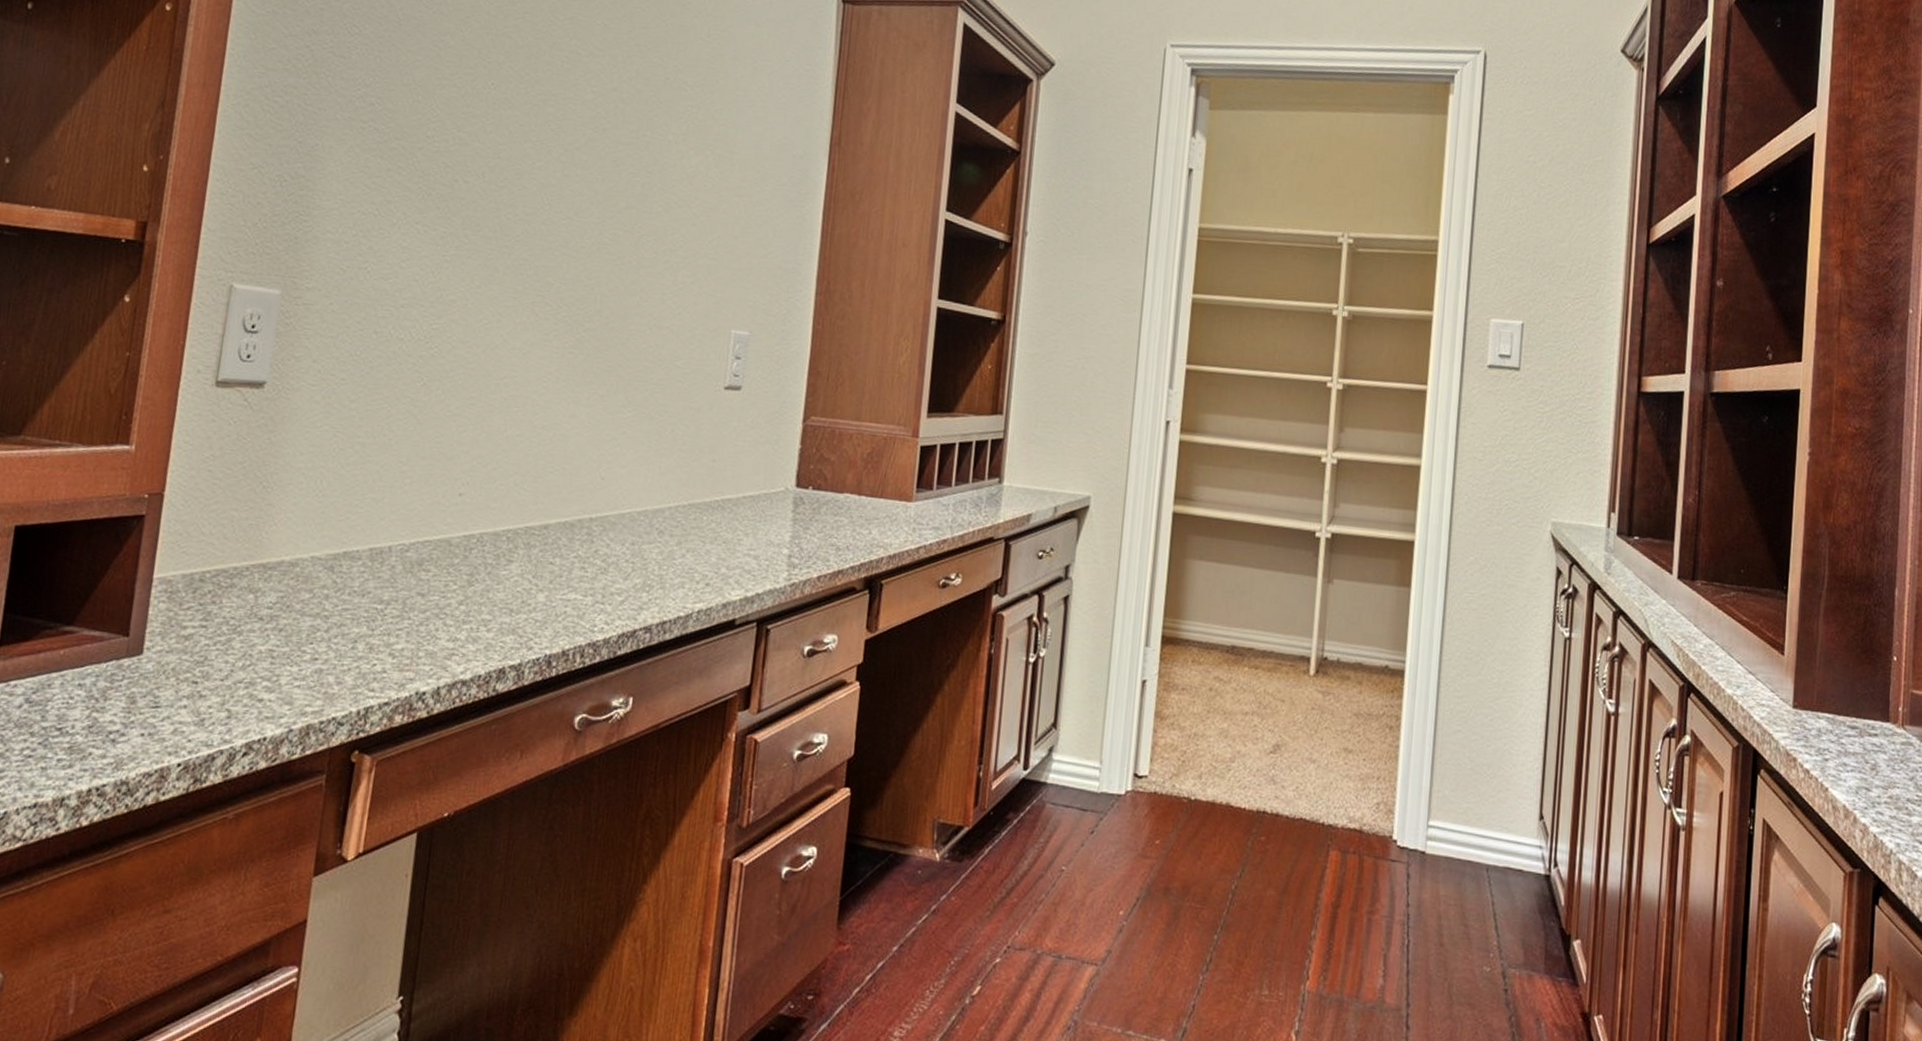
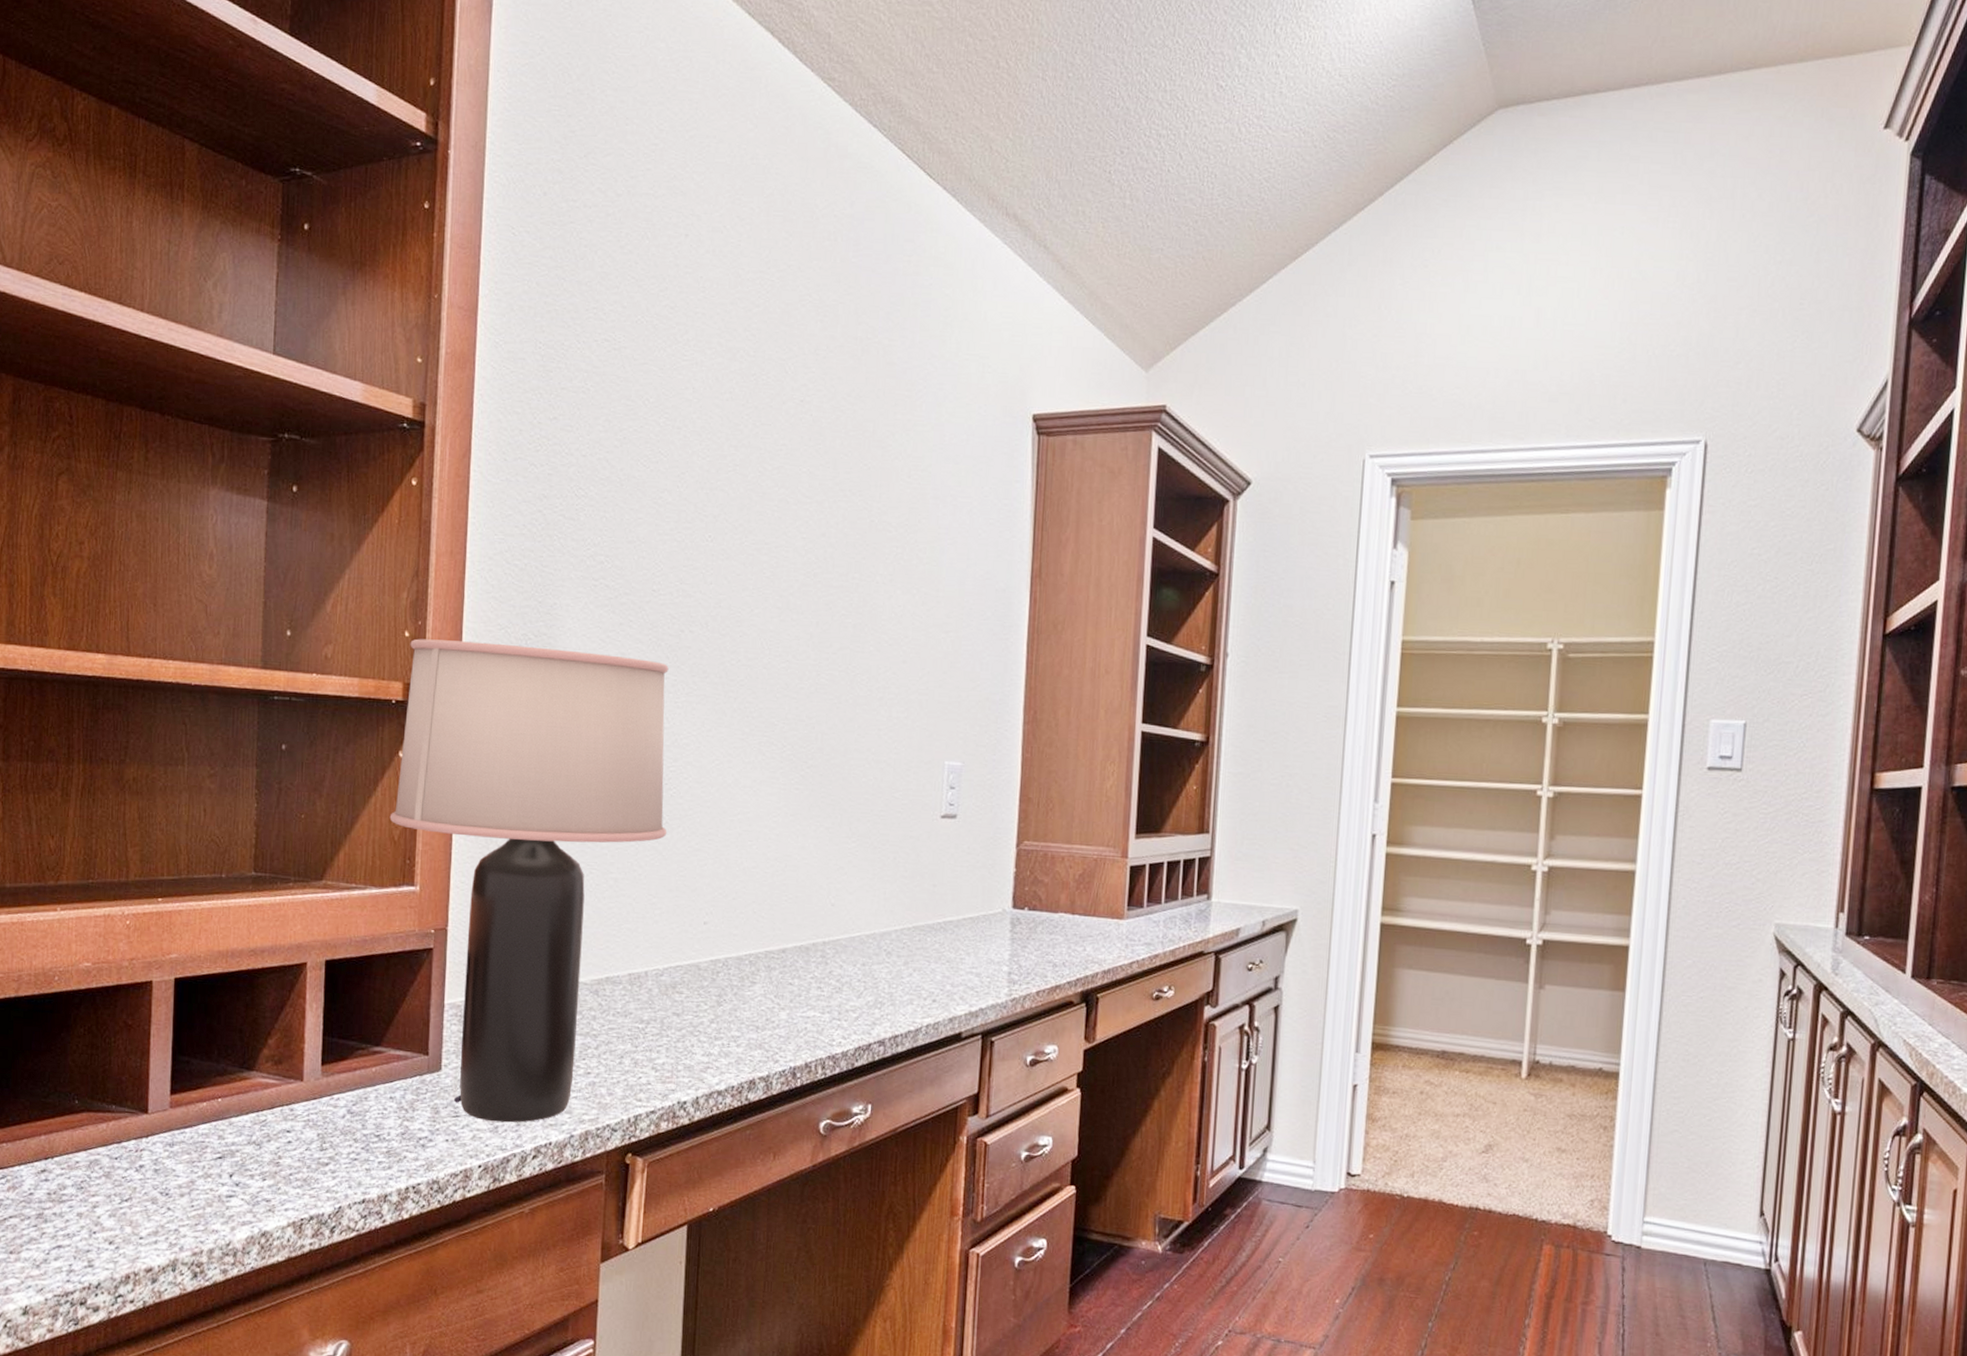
table lamp: none [106,174,439,715] -> present [389,638,669,1123]

